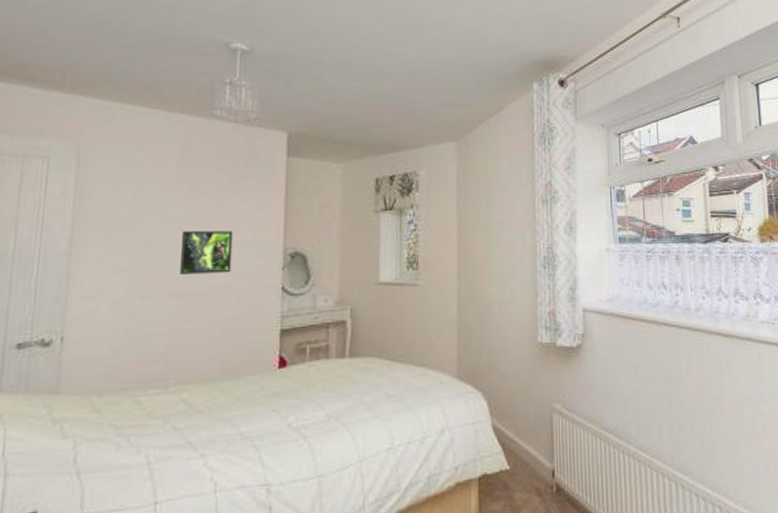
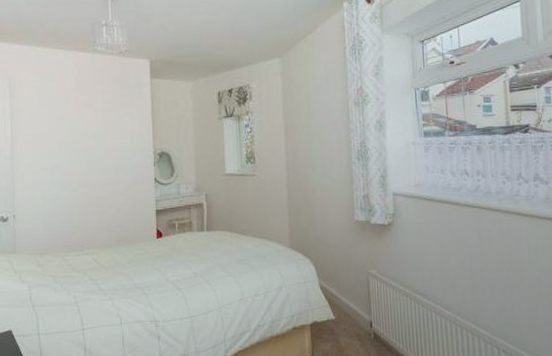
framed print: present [180,231,233,274] -> none [83,138,118,170]

